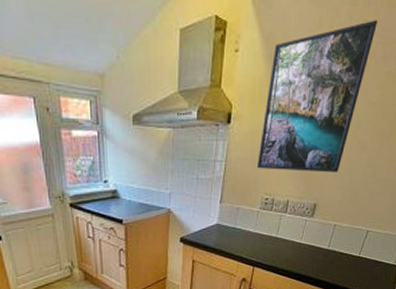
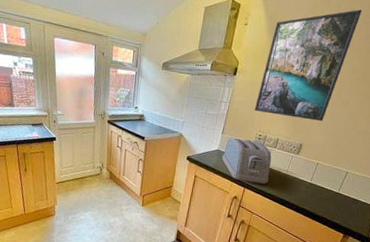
toaster: none [223,206,282,259] -> present [222,137,272,184]

